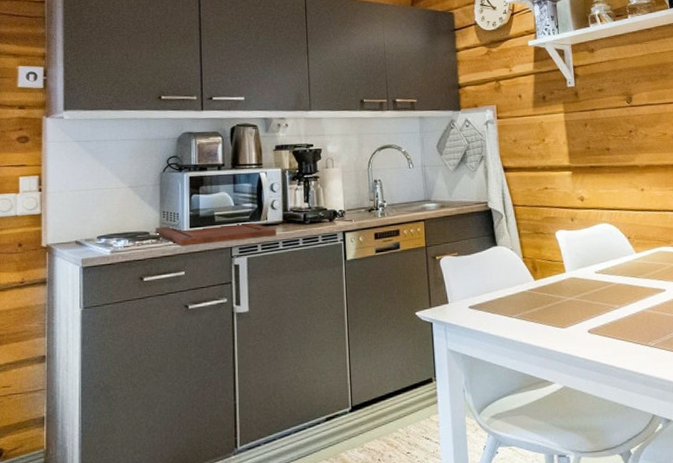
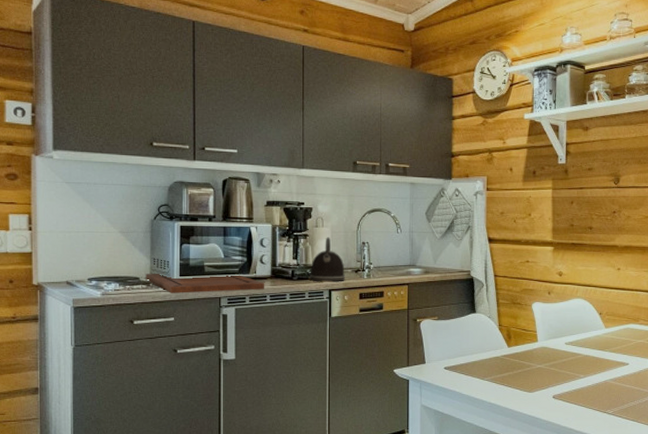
kettle: none [322,177,360,225] -> present [310,237,346,282]

